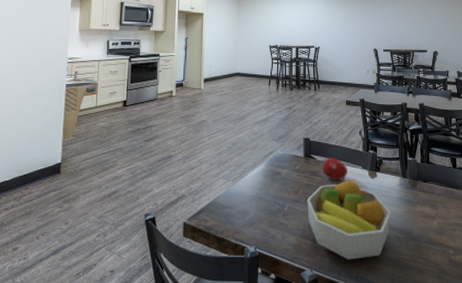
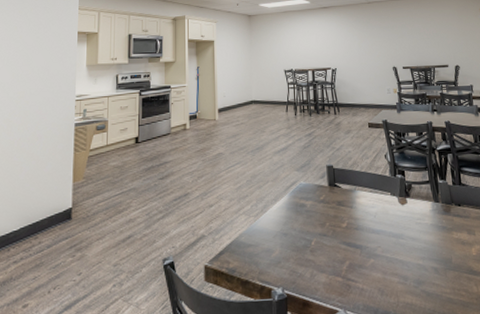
fruit bowl: present [307,179,391,260] -> none [335,207,426,297]
fruit: present [322,157,347,181] -> none [348,184,376,211]

